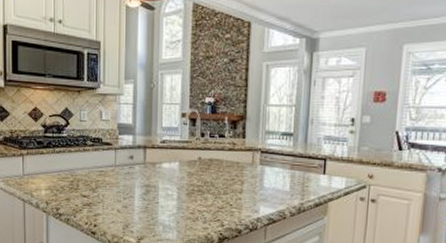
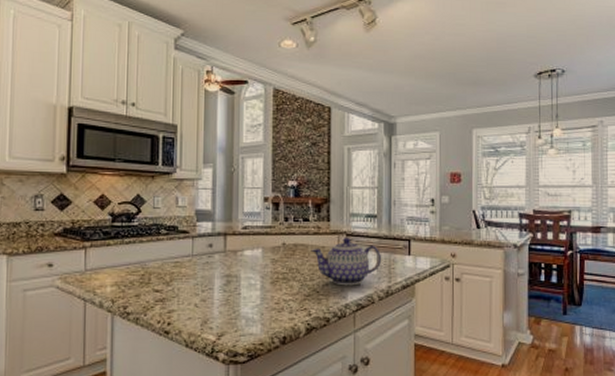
teapot: none [225,154,295,201] -> present [311,237,381,286]

